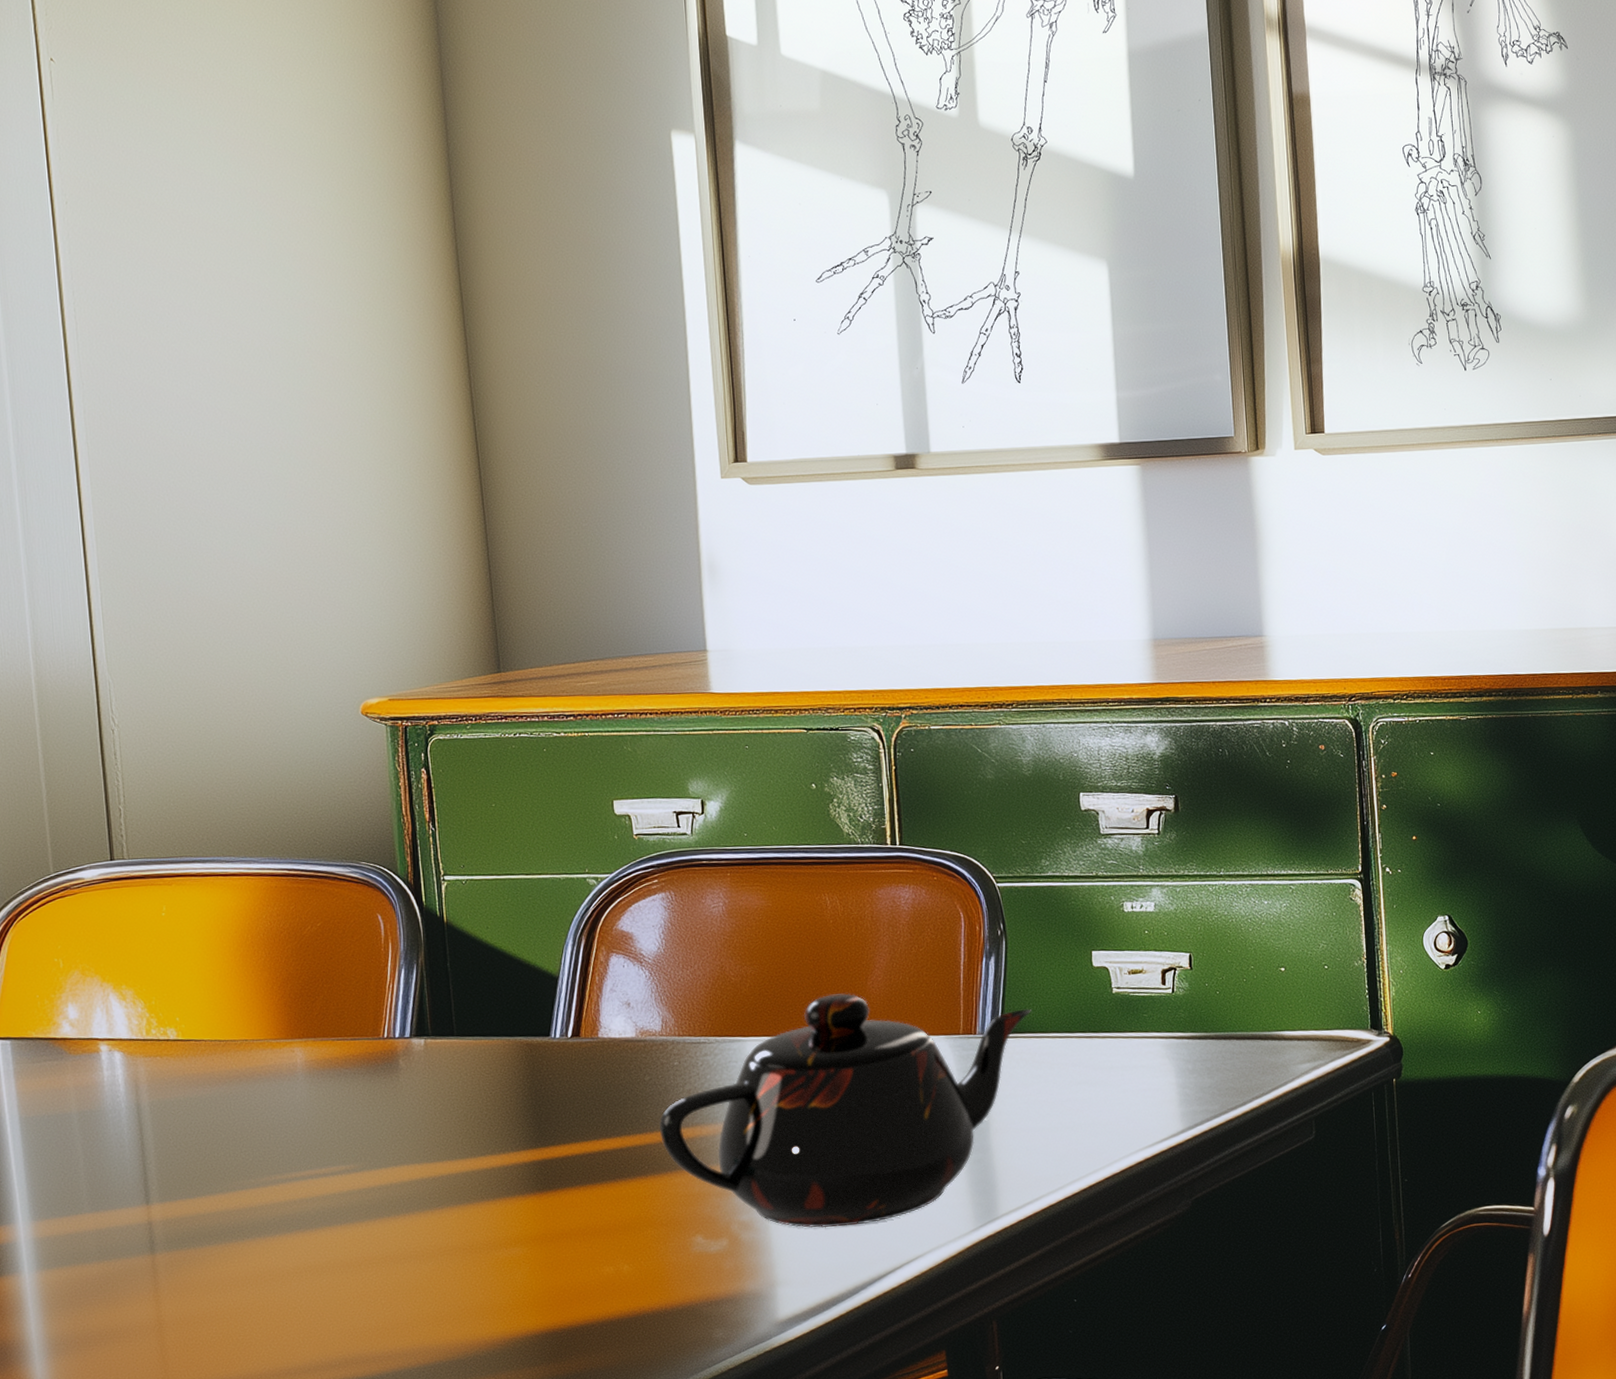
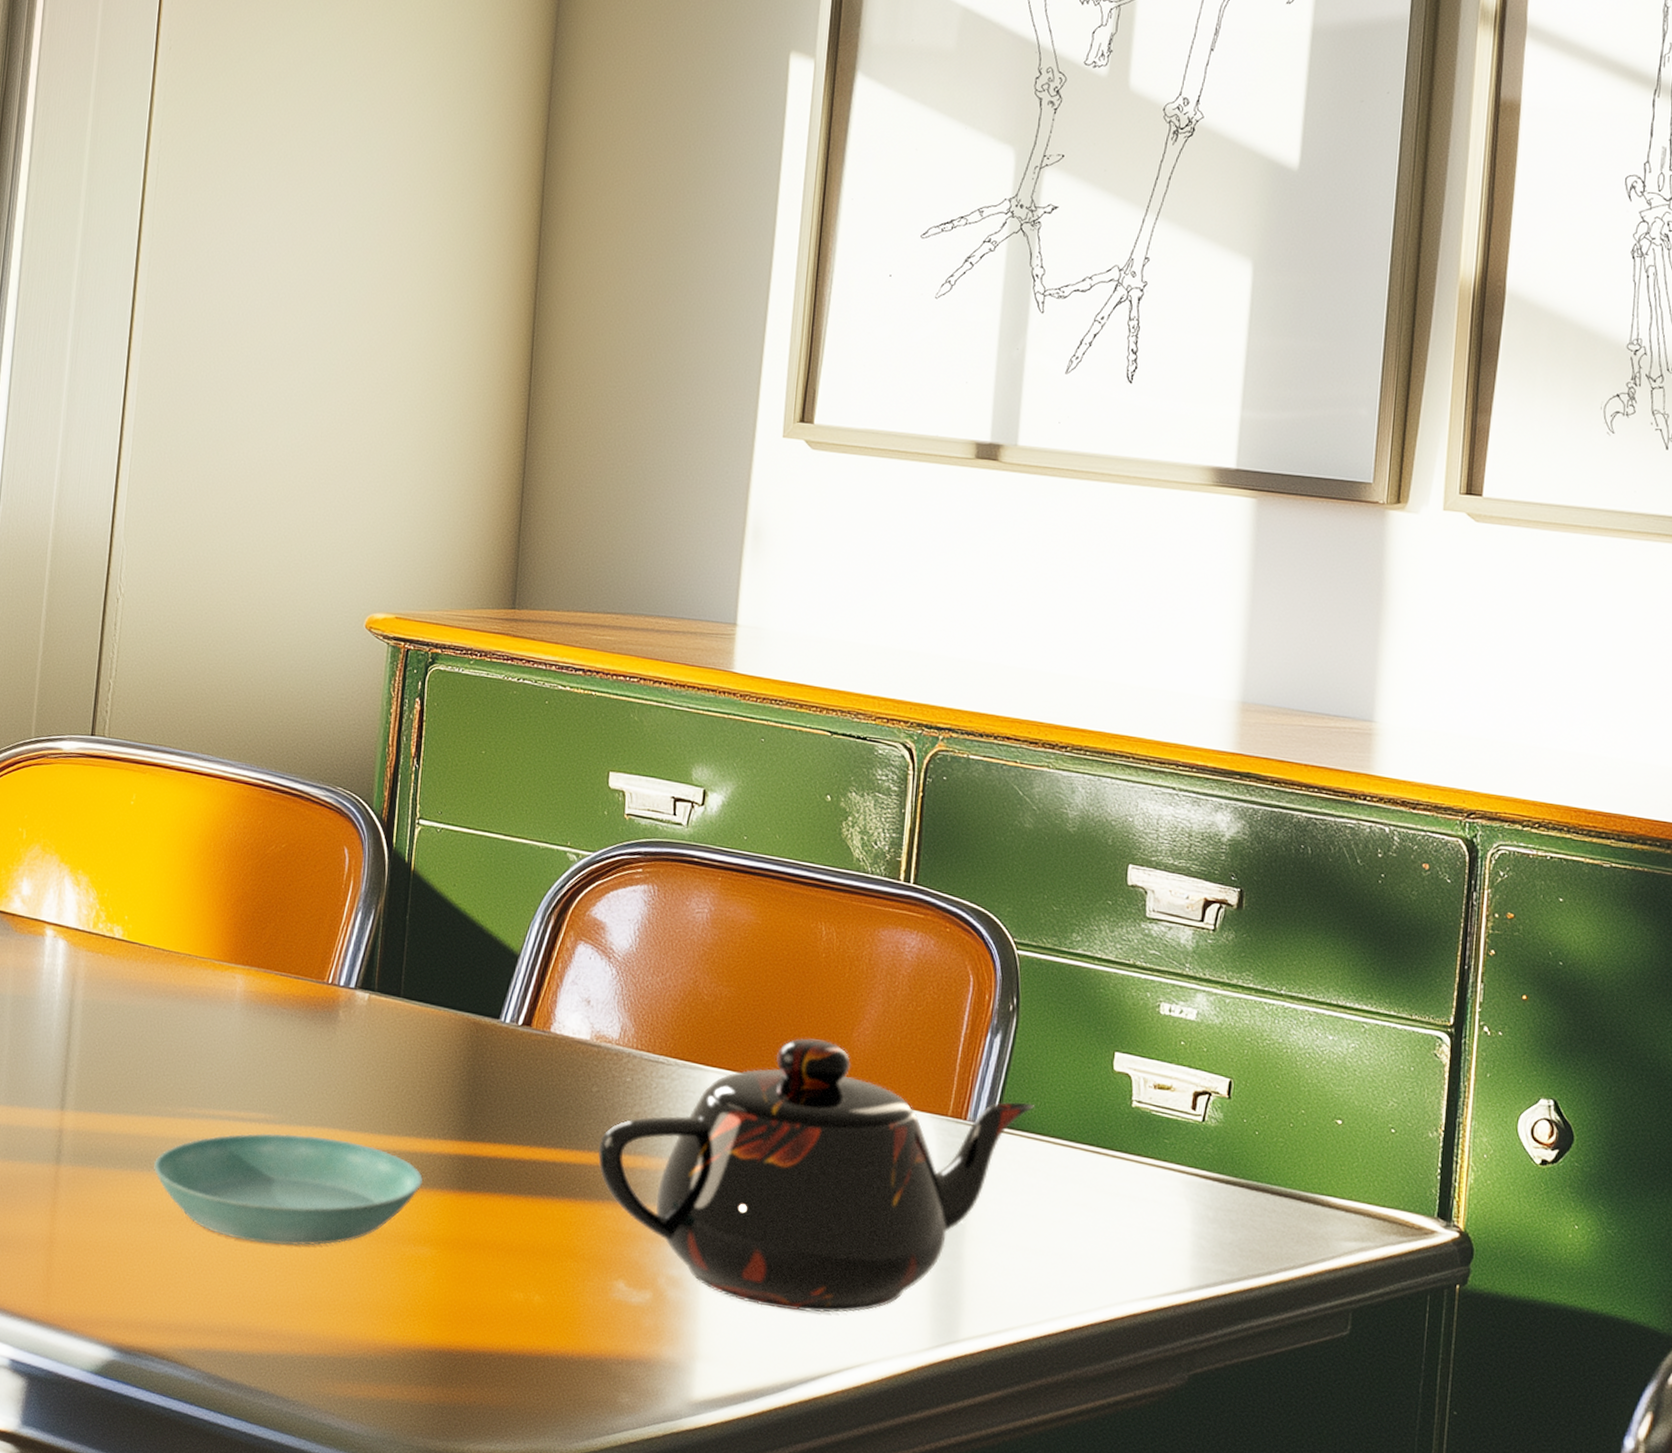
saucer: none [246,1171,504,1280] -> present [153,1133,423,1246]

